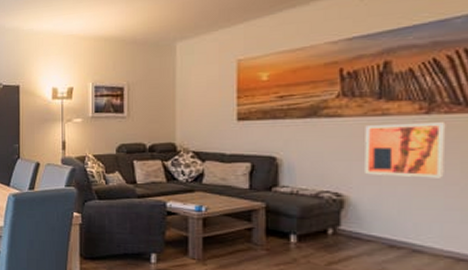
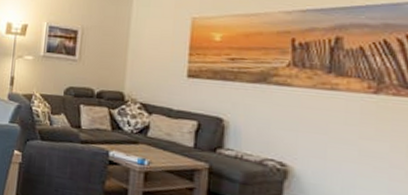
wall art: present [365,122,446,178] -> none [311,98,394,160]

